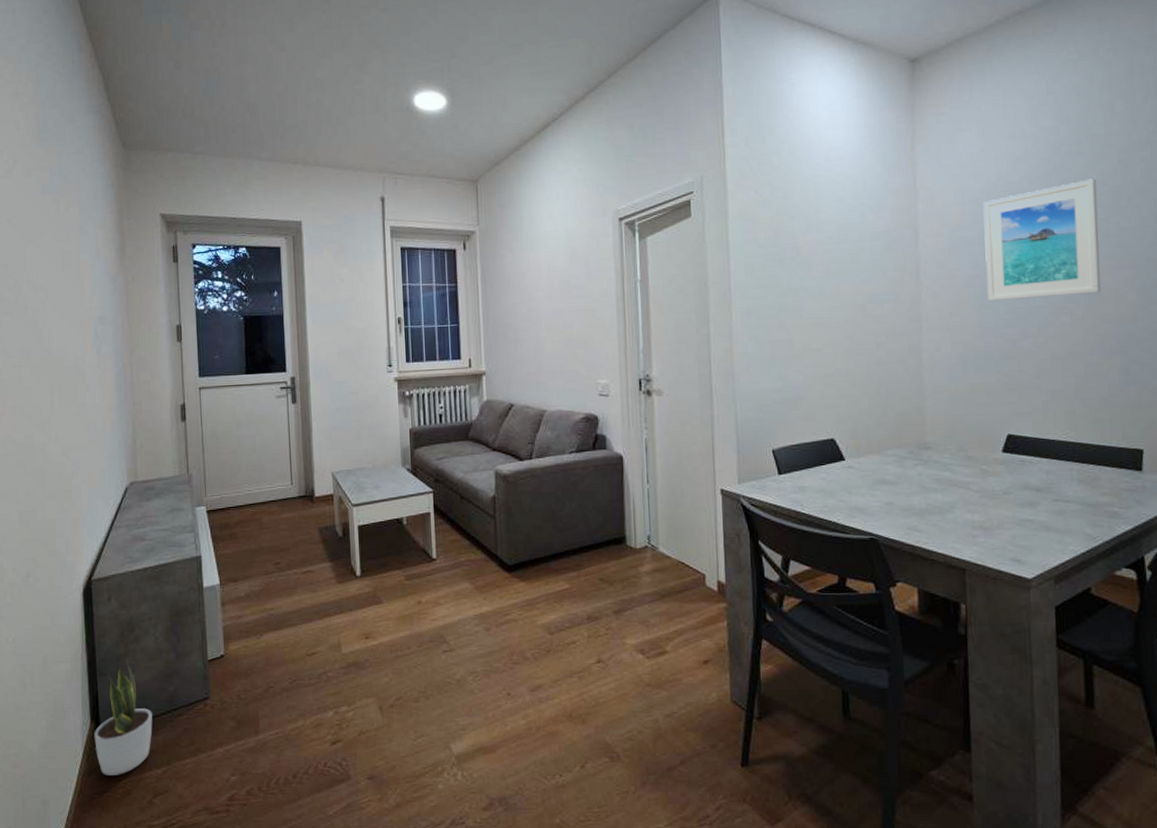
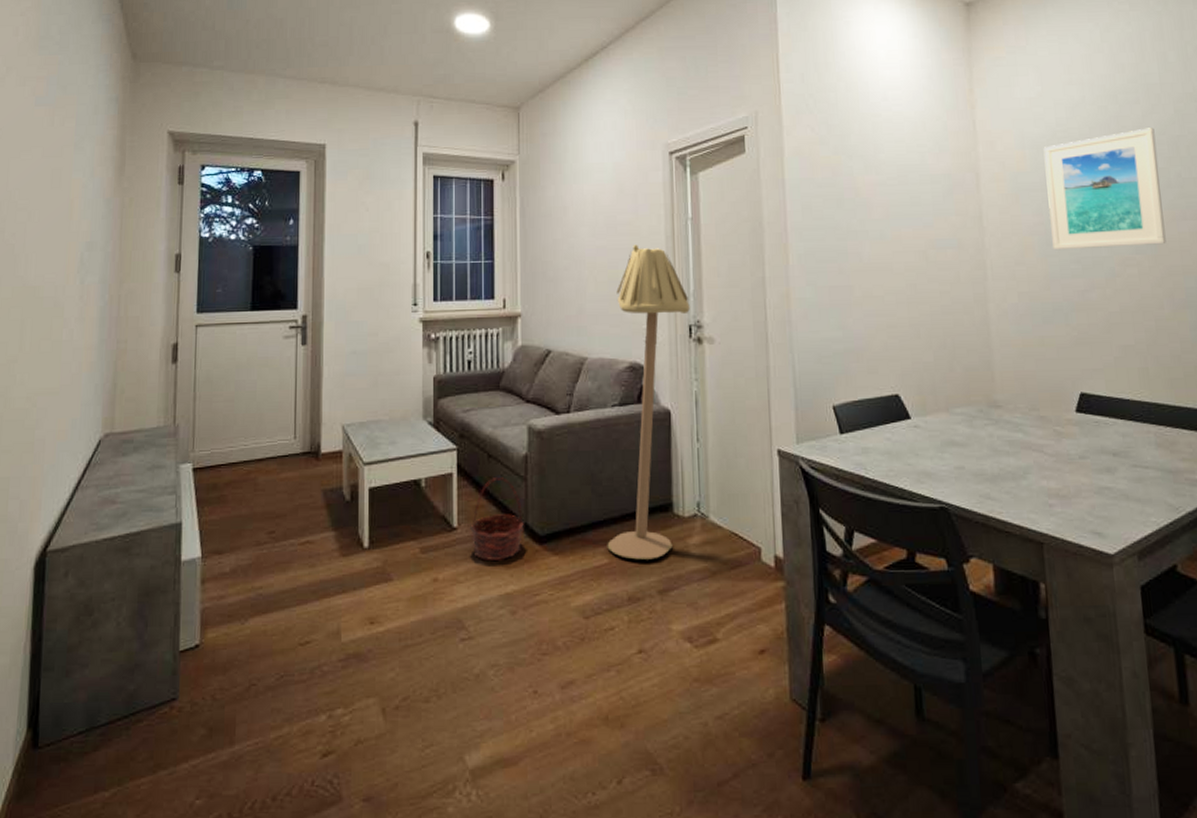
potted plant: present [94,658,153,777] -> none [29,648,105,802]
basket: none [447,515,495,586] -> present [470,476,525,561]
floor lamp: none [568,306,640,585] -> present [607,244,690,560]

